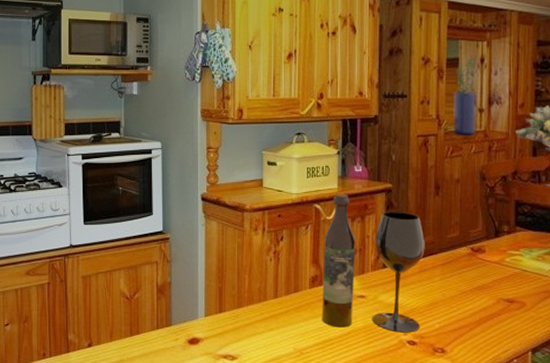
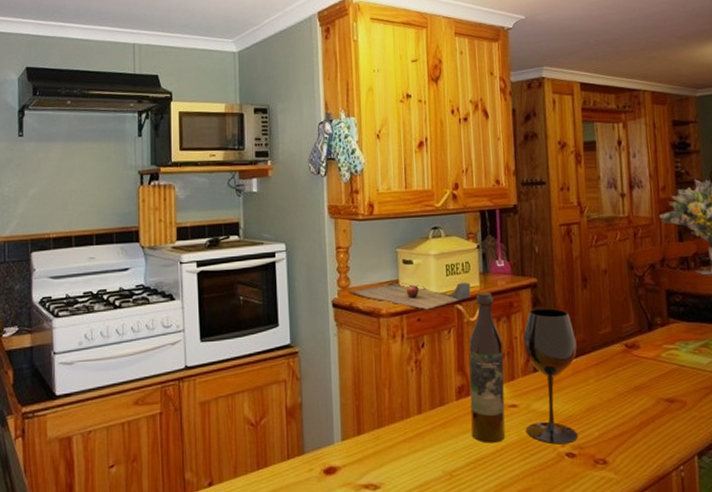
cutting board: none [217,180,329,207] -> present [349,281,471,310]
vase: present [453,56,478,135] -> none [593,138,619,223]

